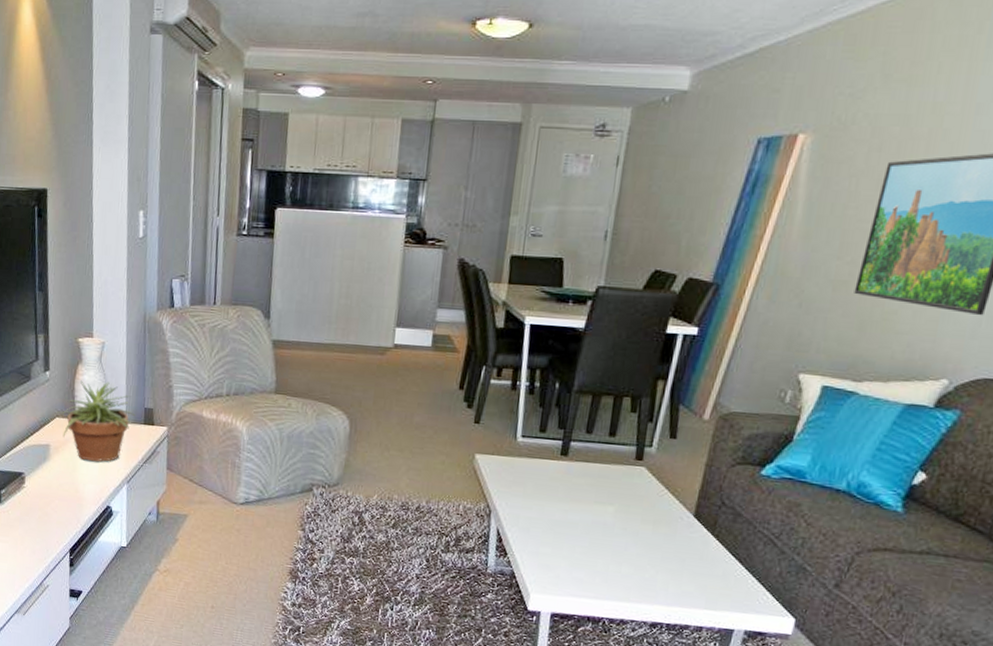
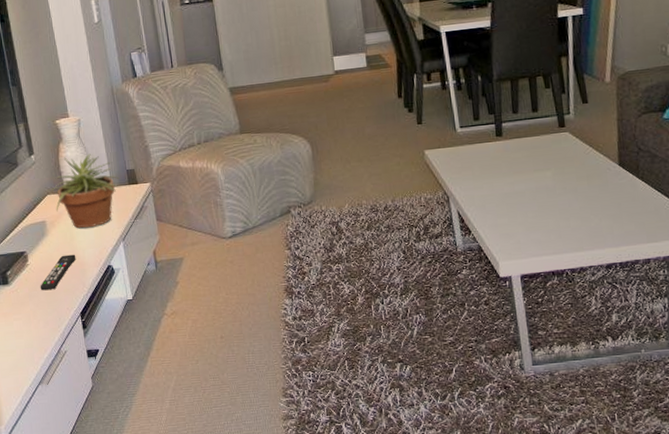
remote control: none [32,485,75,518] -> present [40,254,76,291]

